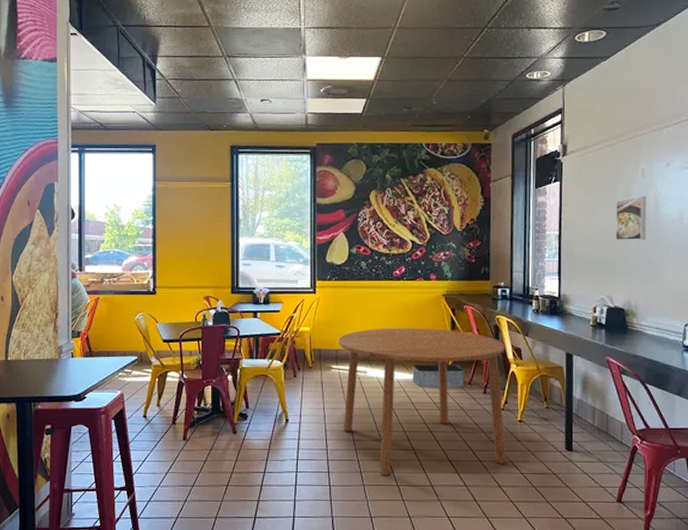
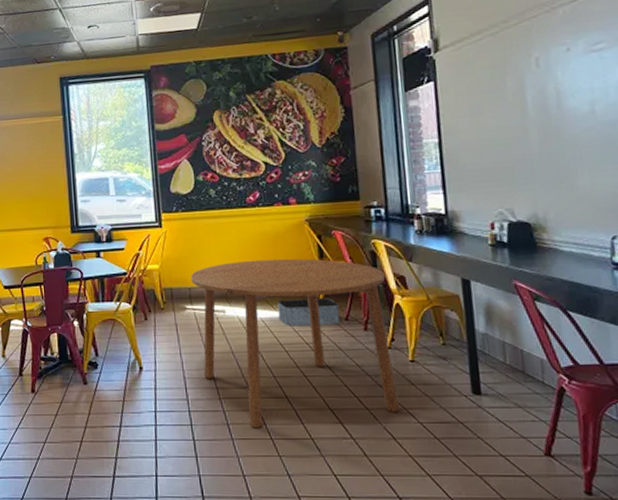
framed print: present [615,196,646,241] -> none [506,89,549,144]

